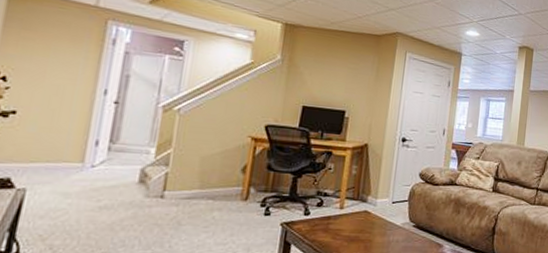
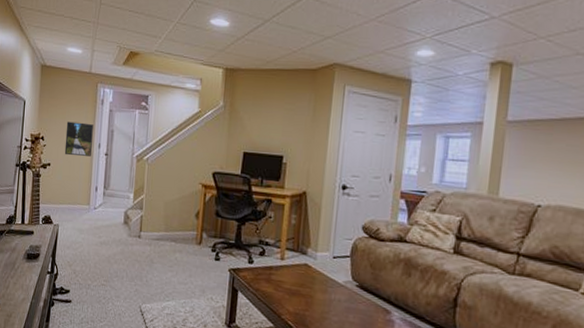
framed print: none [43,60,97,104] -> present [64,121,93,156]

